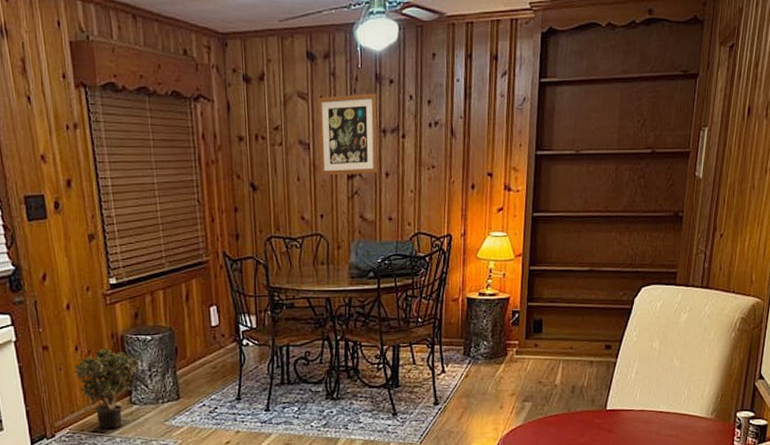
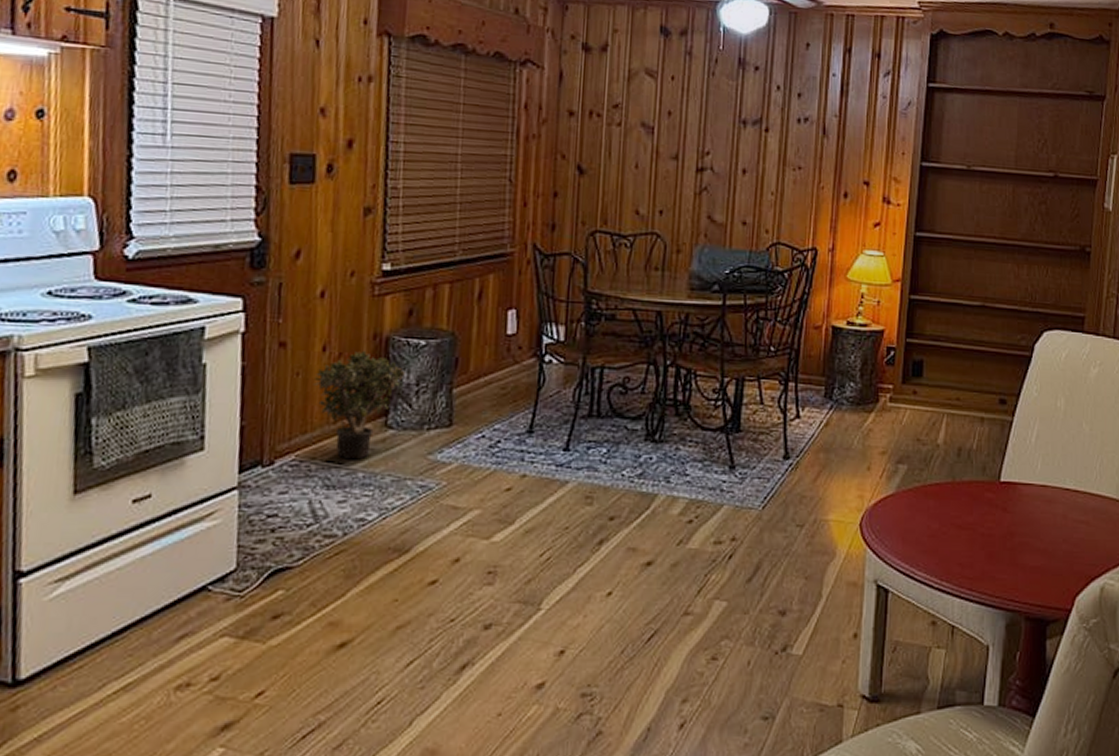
wall art: present [317,93,378,176] -> none [663,76,739,169]

